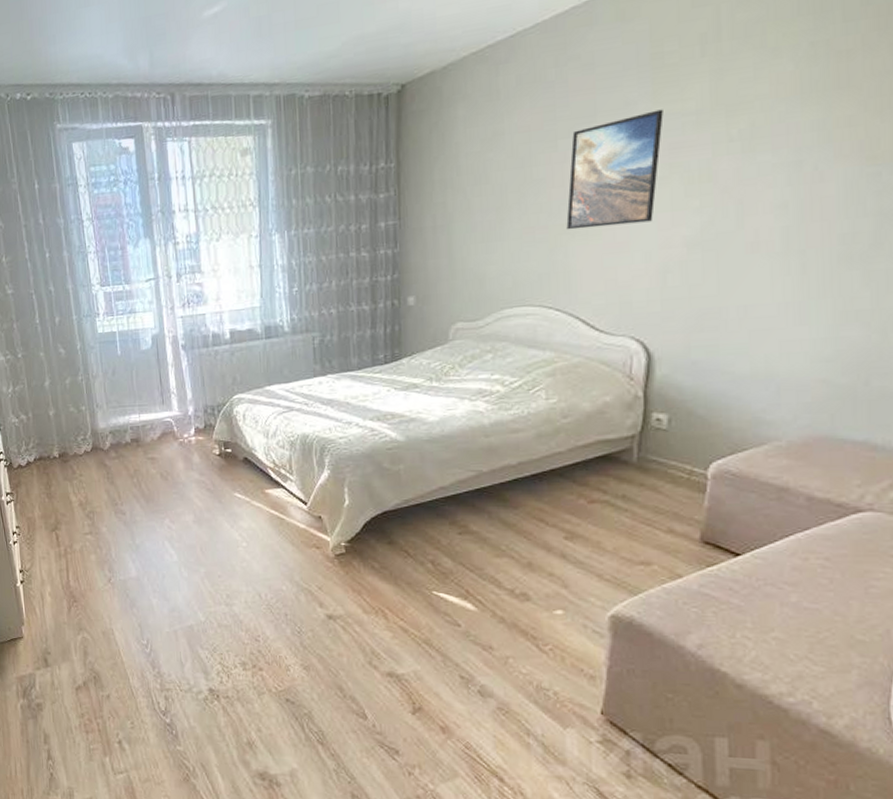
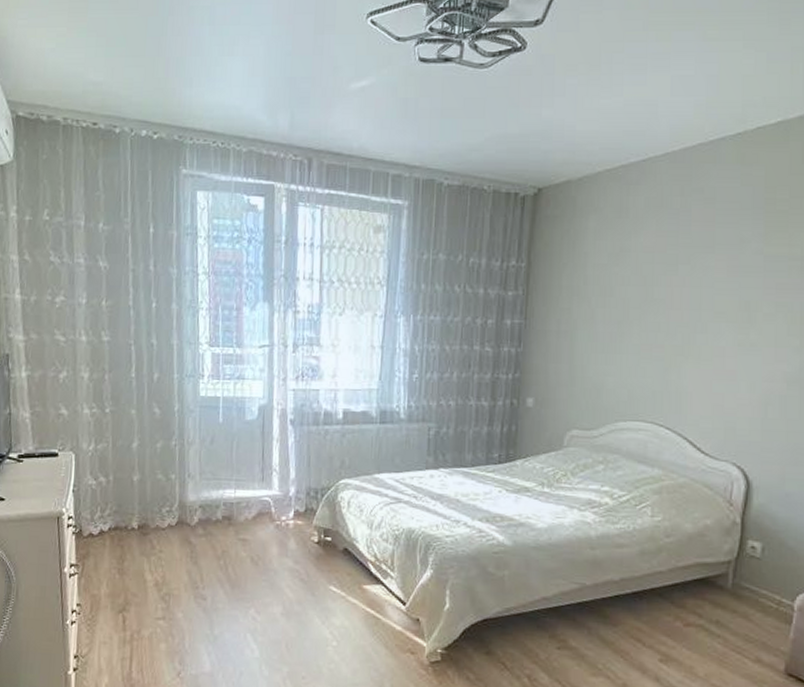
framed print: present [566,109,663,230] -> none [681,251,773,354]

